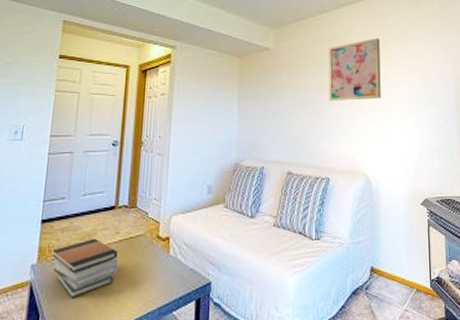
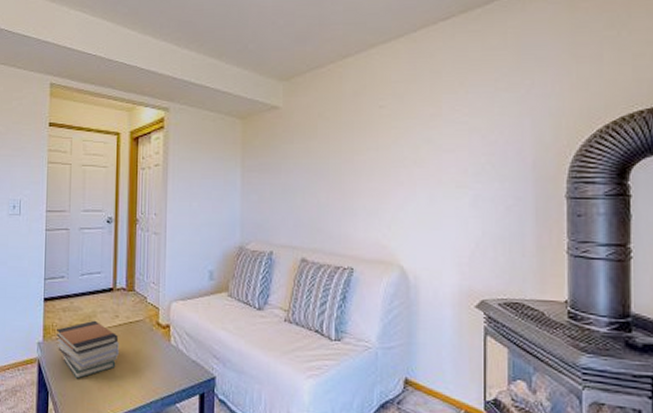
wall art: present [329,38,381,101] -> none [354,87,425,173]

